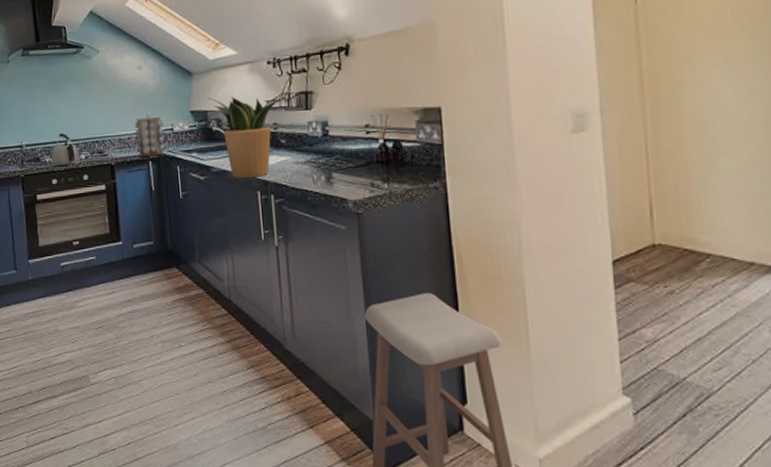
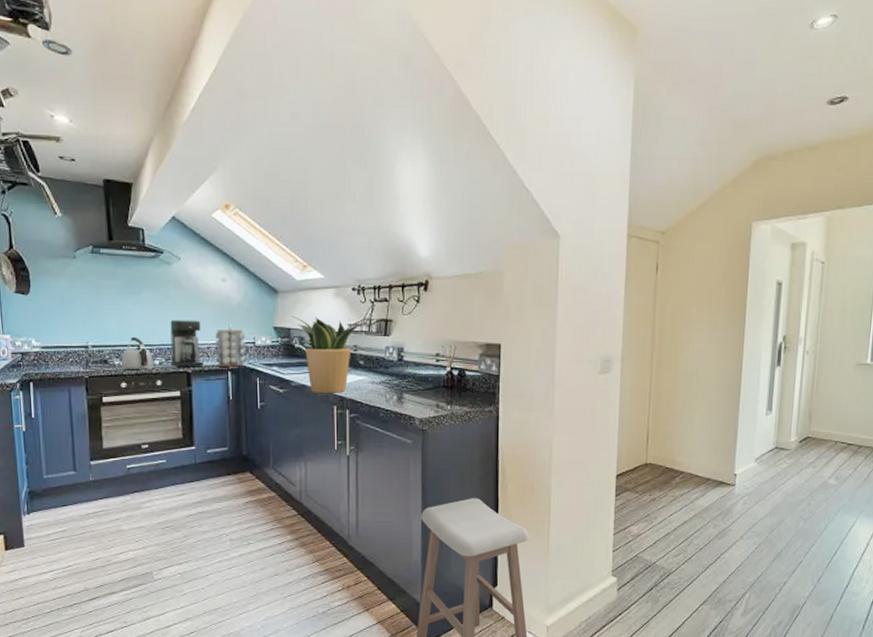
coffee maker: none [93,111,126,161] -> present [170,320,205,369]

